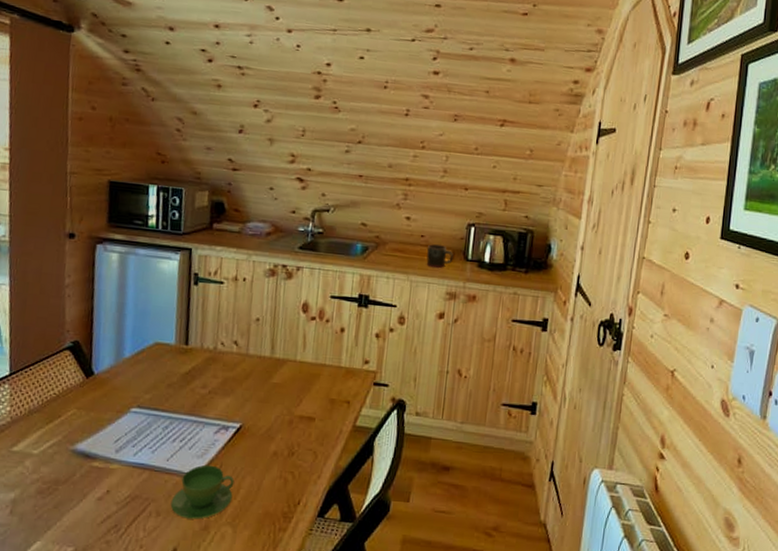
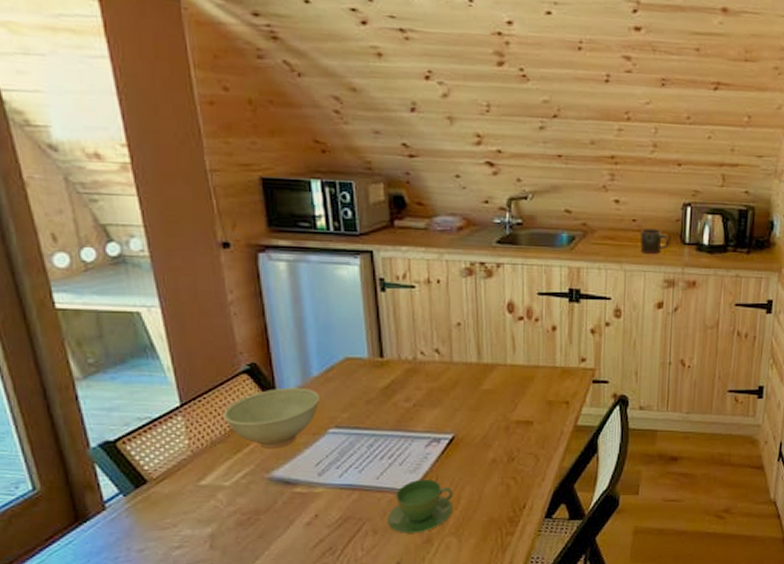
bowl: none [43,365,128,423] -> present [223,387,319,449]

